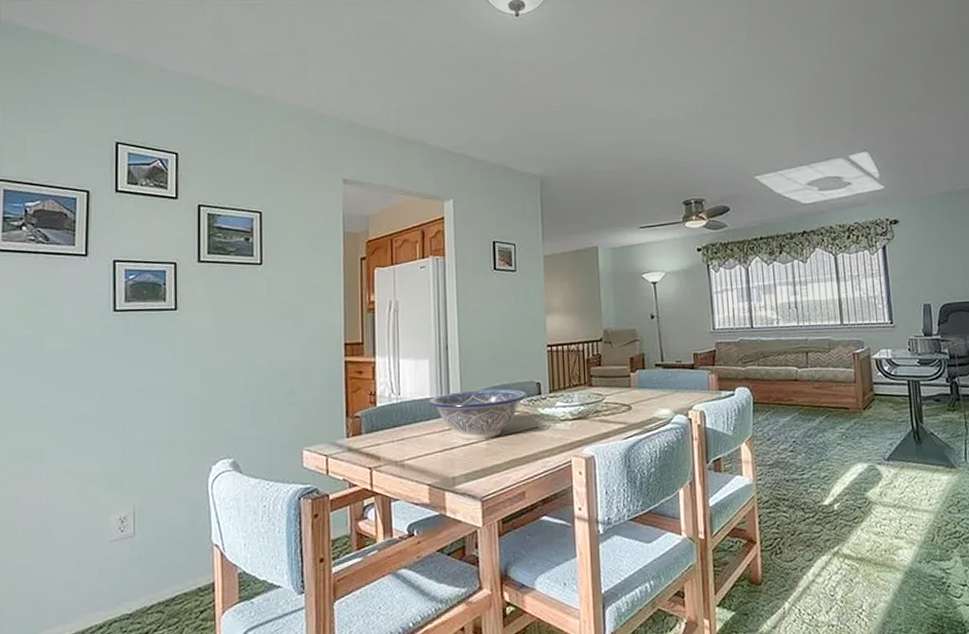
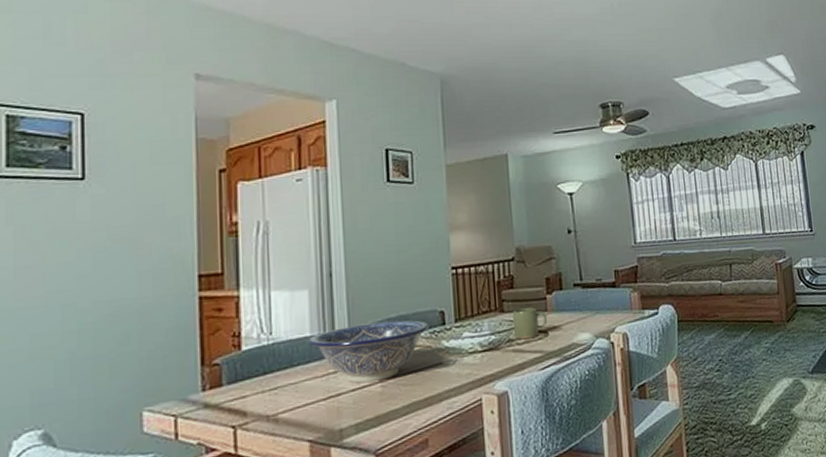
mug: none [599,383,631,411] -> present [512,307,548,340]

